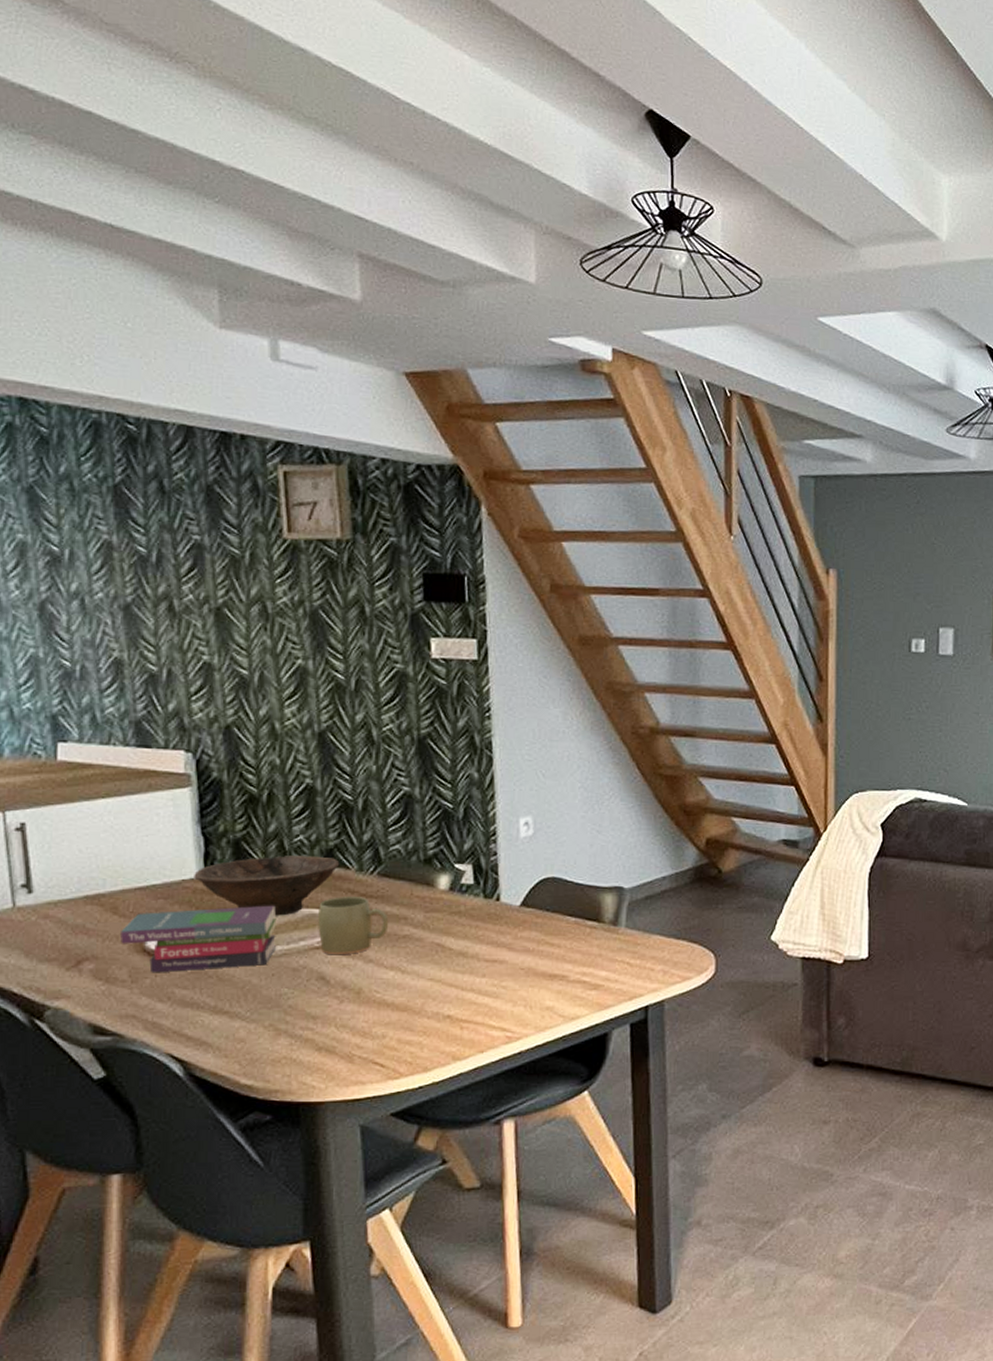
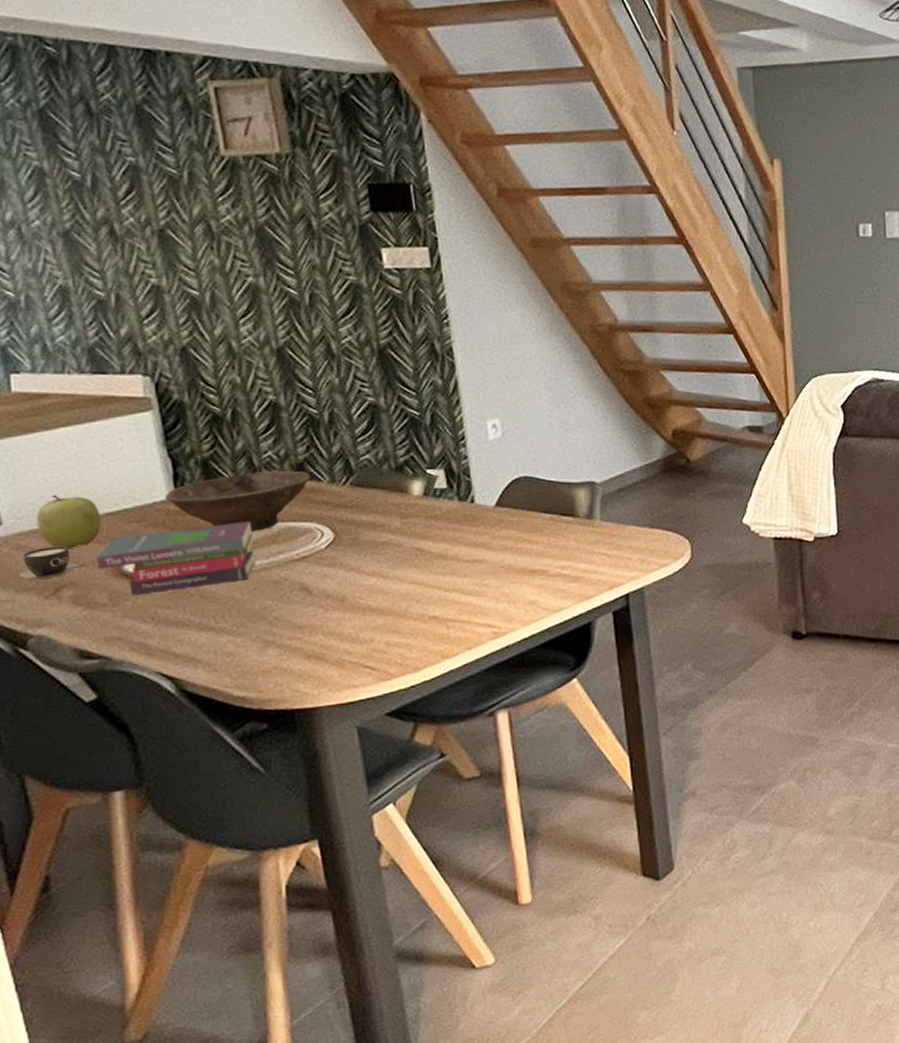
teacup: none [44,918,110,951] -> present [19,546,87,580]
fruit: none [67,866,130,921] -> present [36,494,102,548]
mug: present [318,897,389,955] -> none [294,507,366,566]

